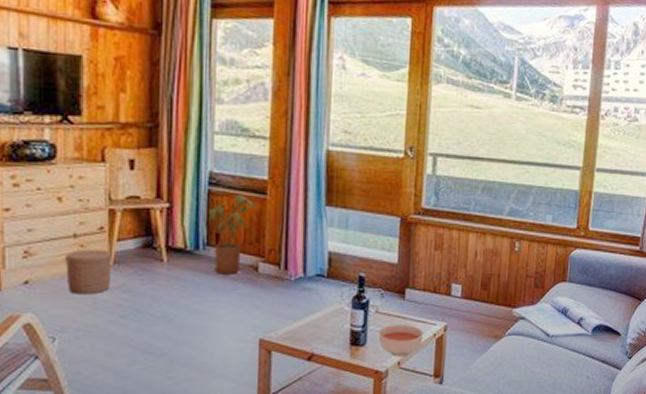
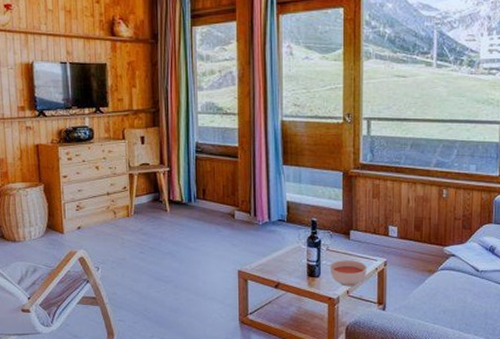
basket: present [66,249,112,295] -> none [103,203,133,236]
house plant: present [209,195,257,275] -> none [197,159,231,221]

